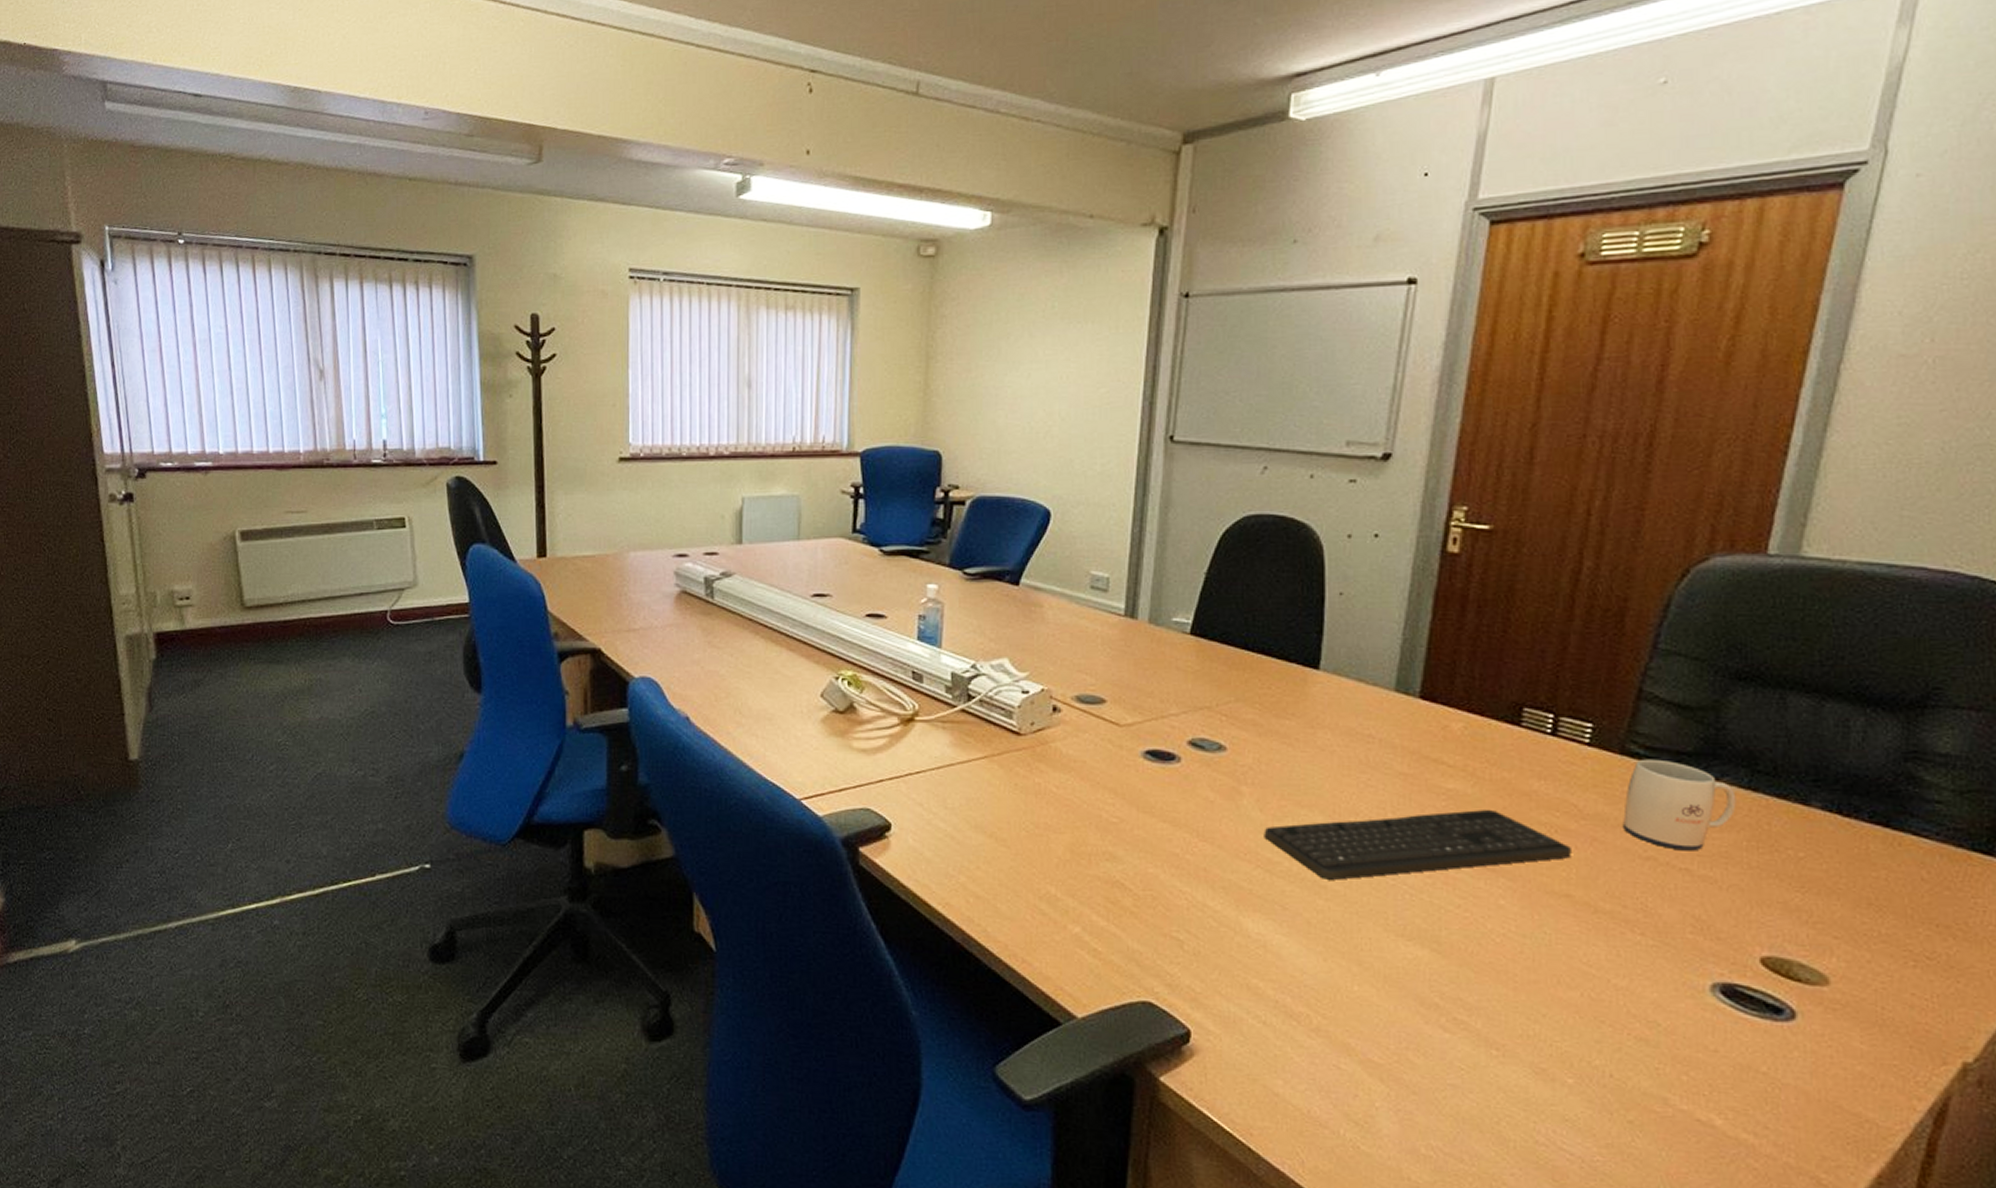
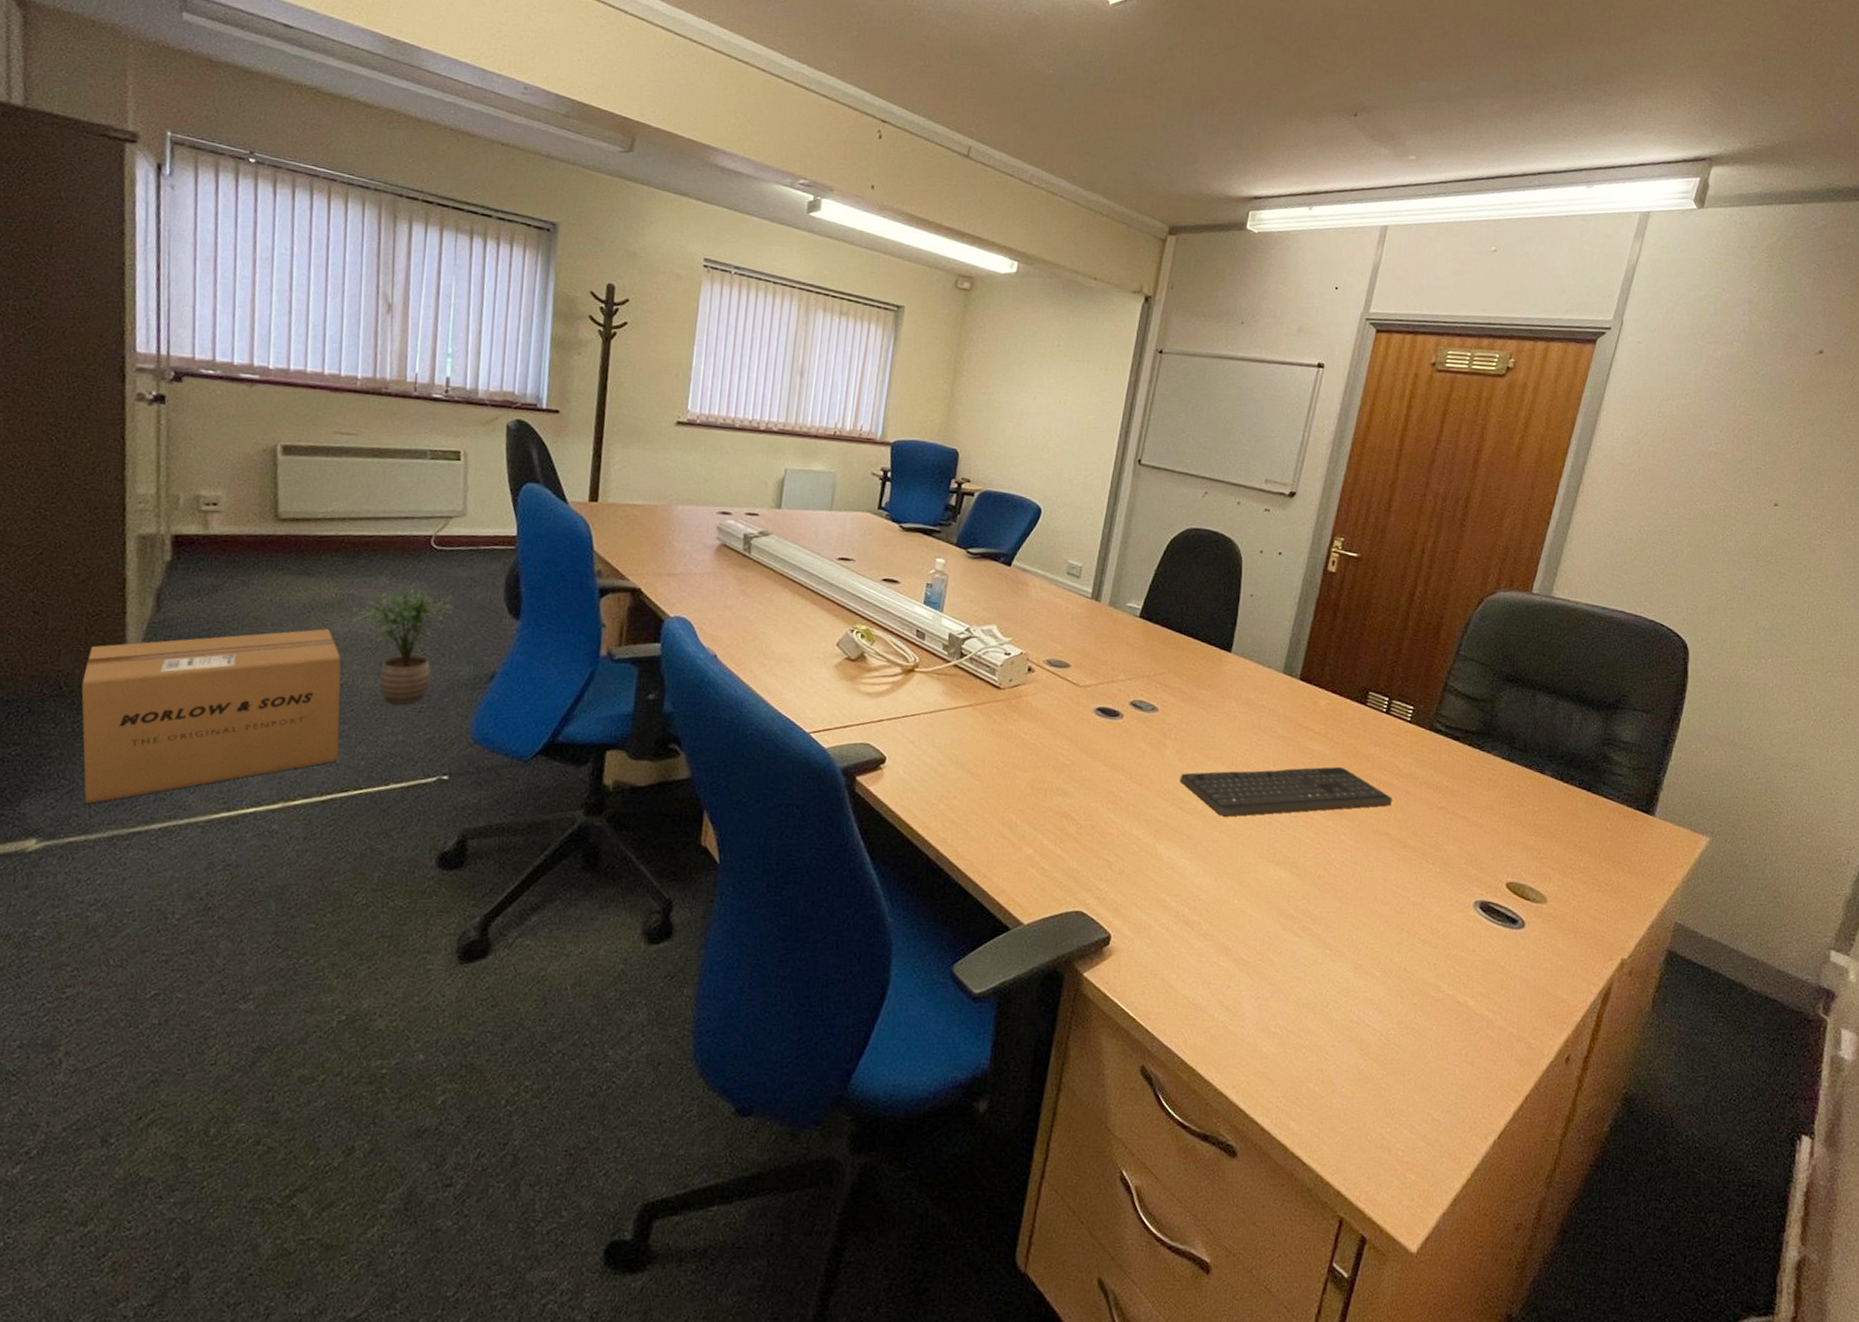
box: none [95,717,326,905] -> present [81,629,341,804]
potted plant: none [320,670,417,791] -> present [351,589,454,705]
mug: present [1623,758,1737,851] -> none [1427,734,1500,804]

